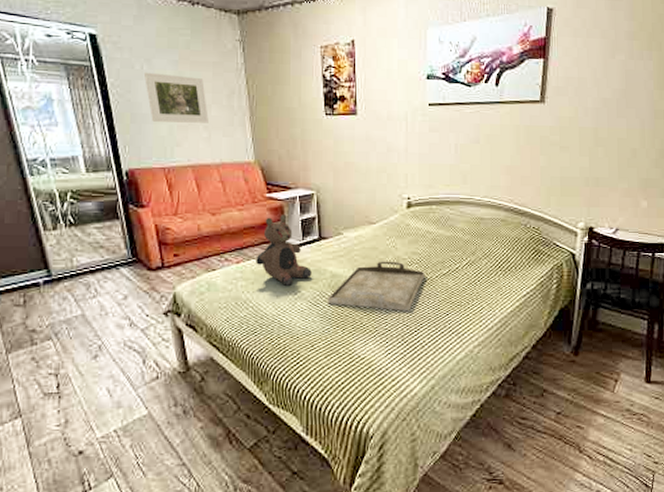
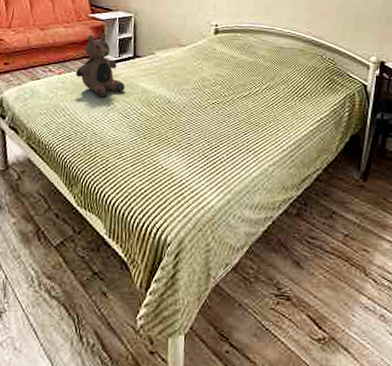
serving tray: present [328,261,425,312] -> none [137,80,227,129]

